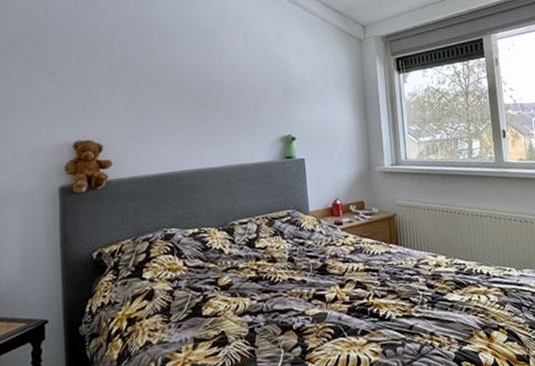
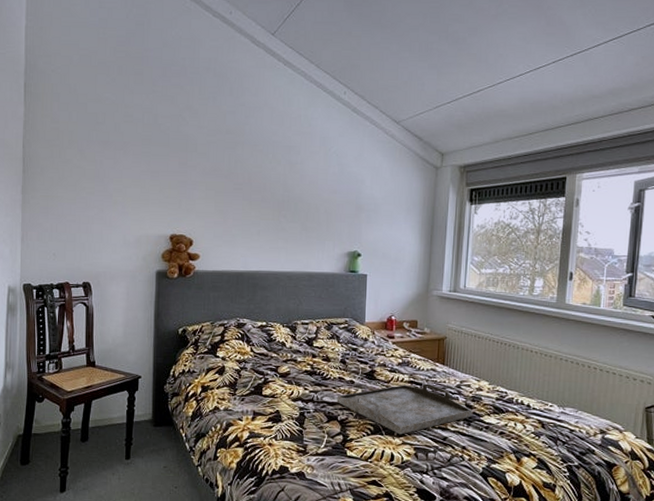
serving tray: none [289,268,435,333] -> present [336,383,472,435]

